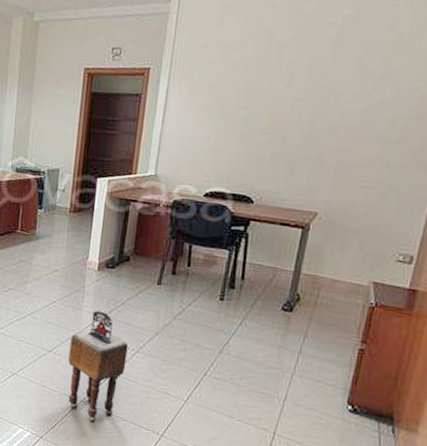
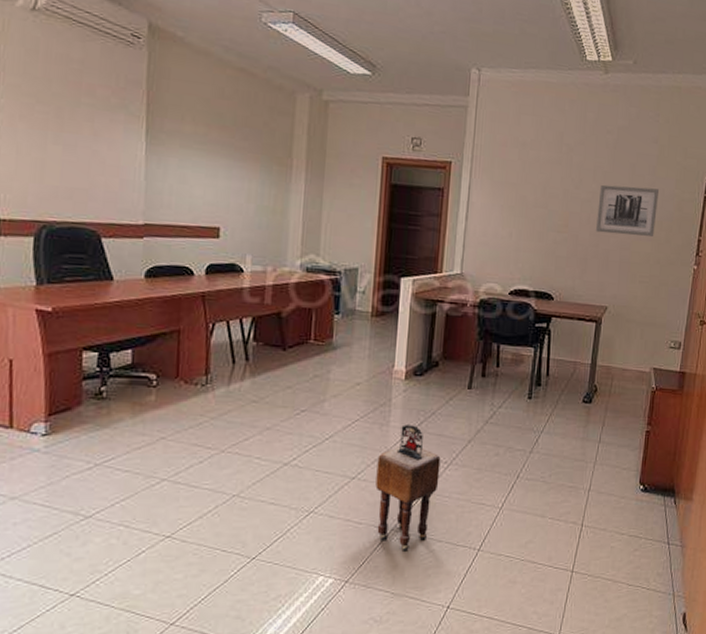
wall art: none [308,81,393,137] -> present [596,184,659,237]

